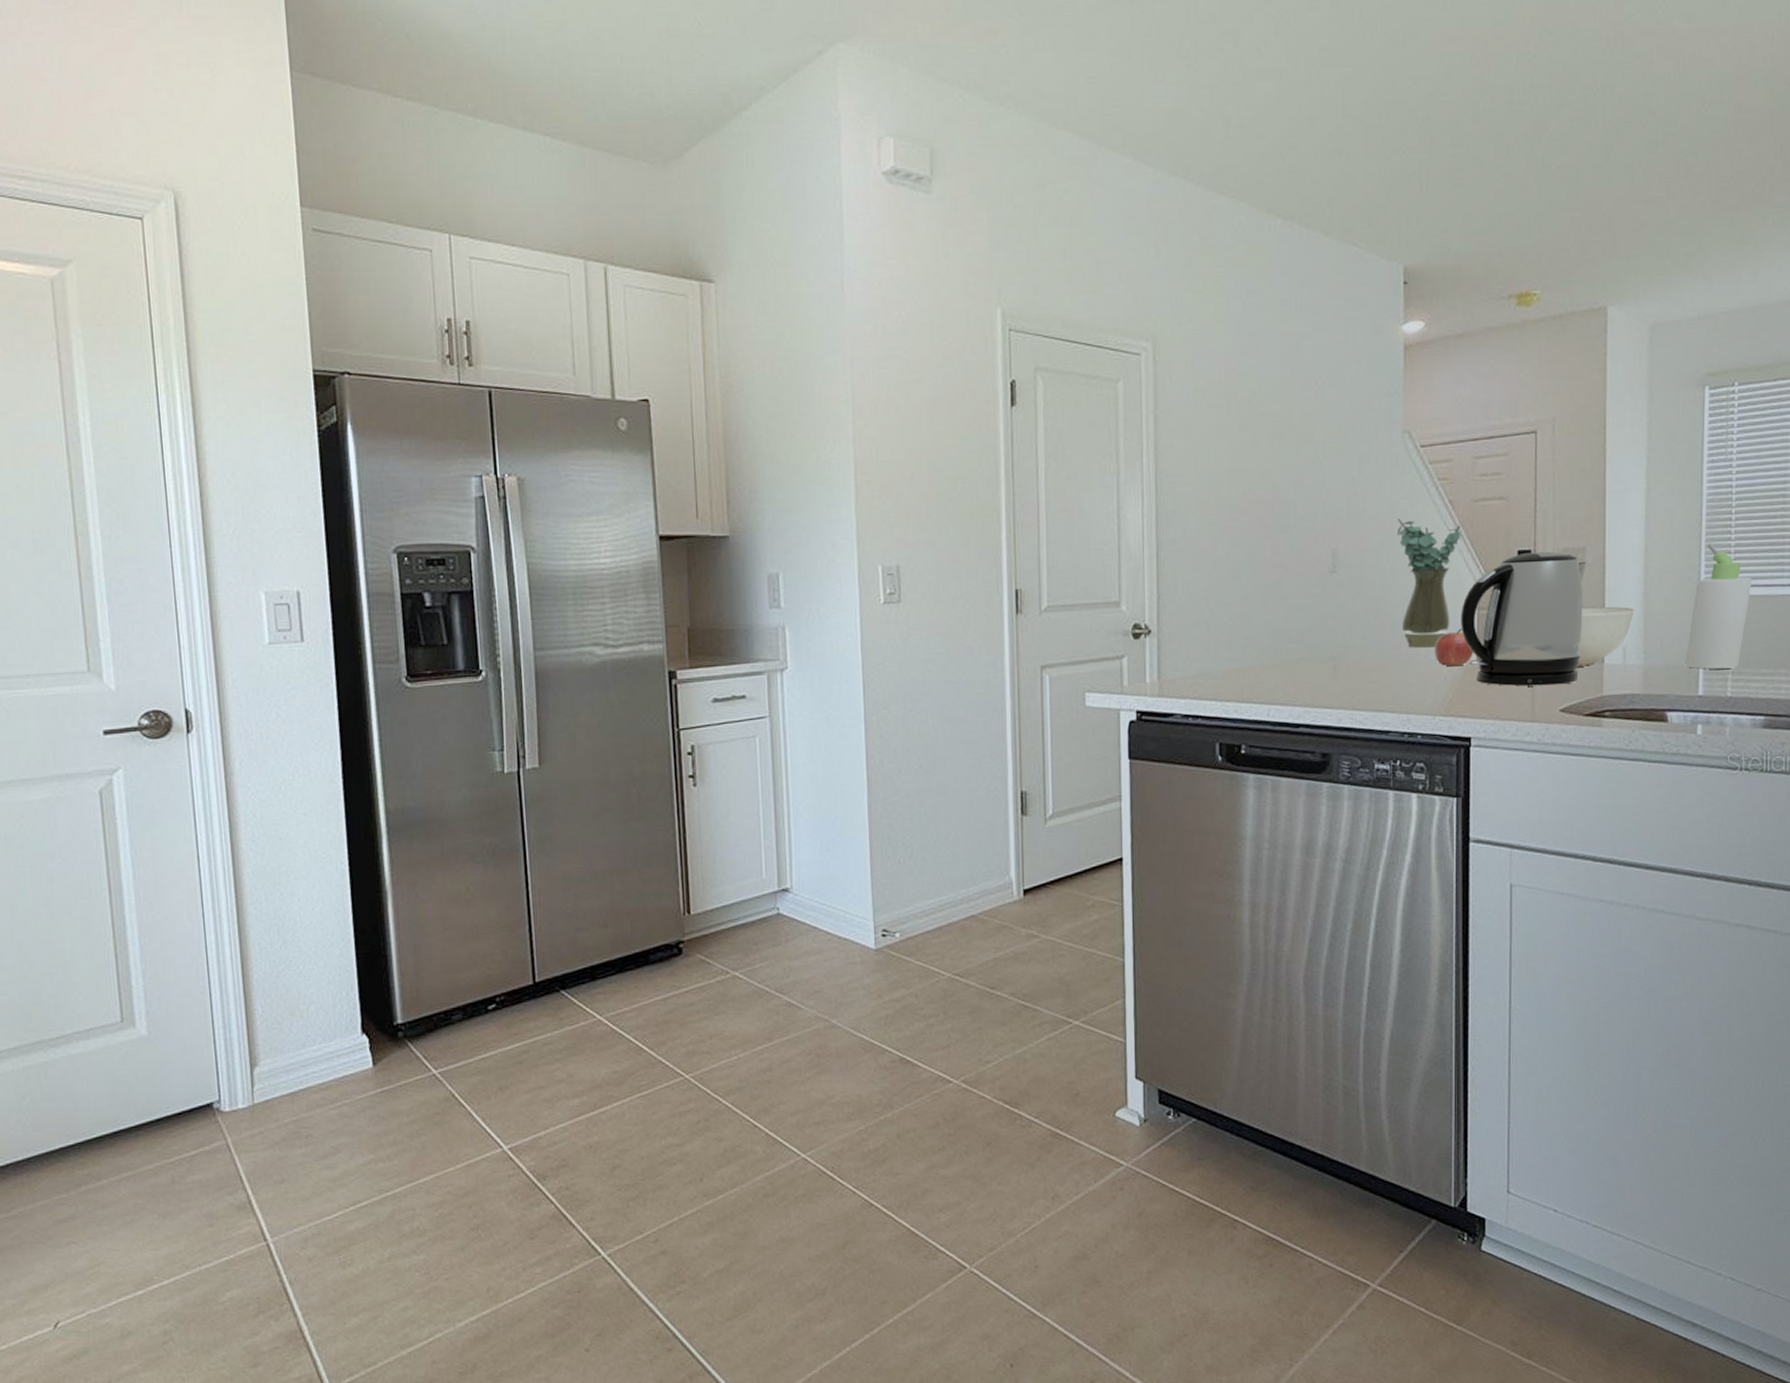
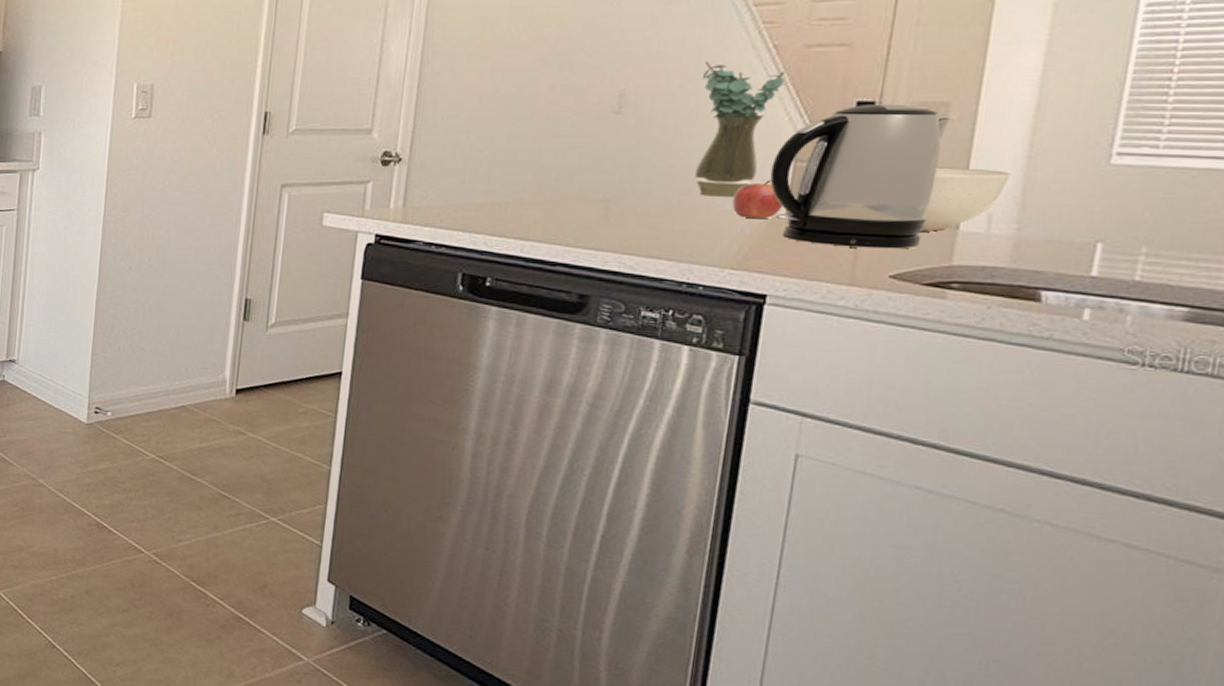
bottle: present [1685,544,1752,670] -> none [1076,106,1193,249]

